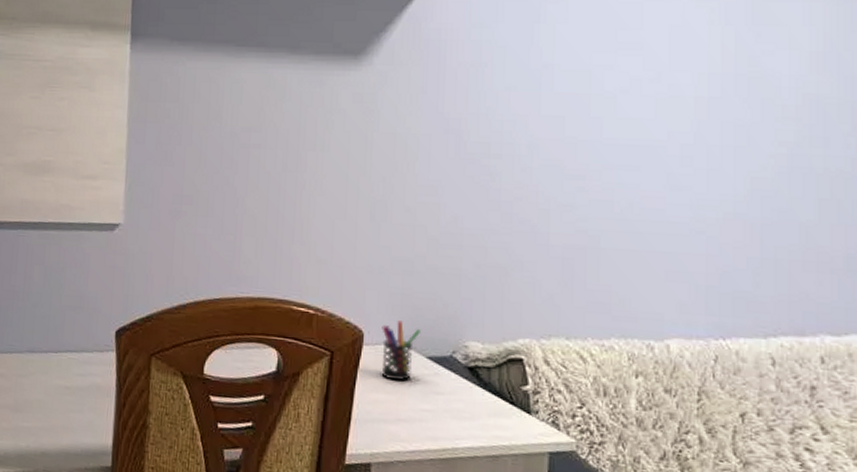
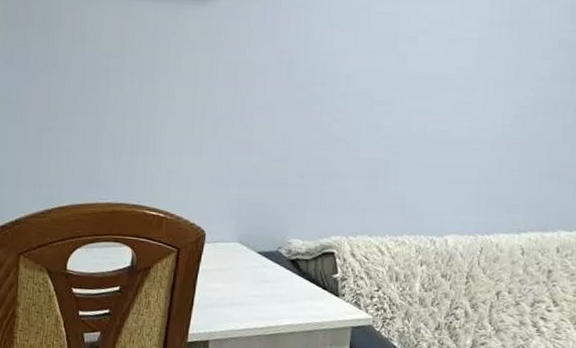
pen holder: present [381,320,420,382] -> none [219,222,253,273]

